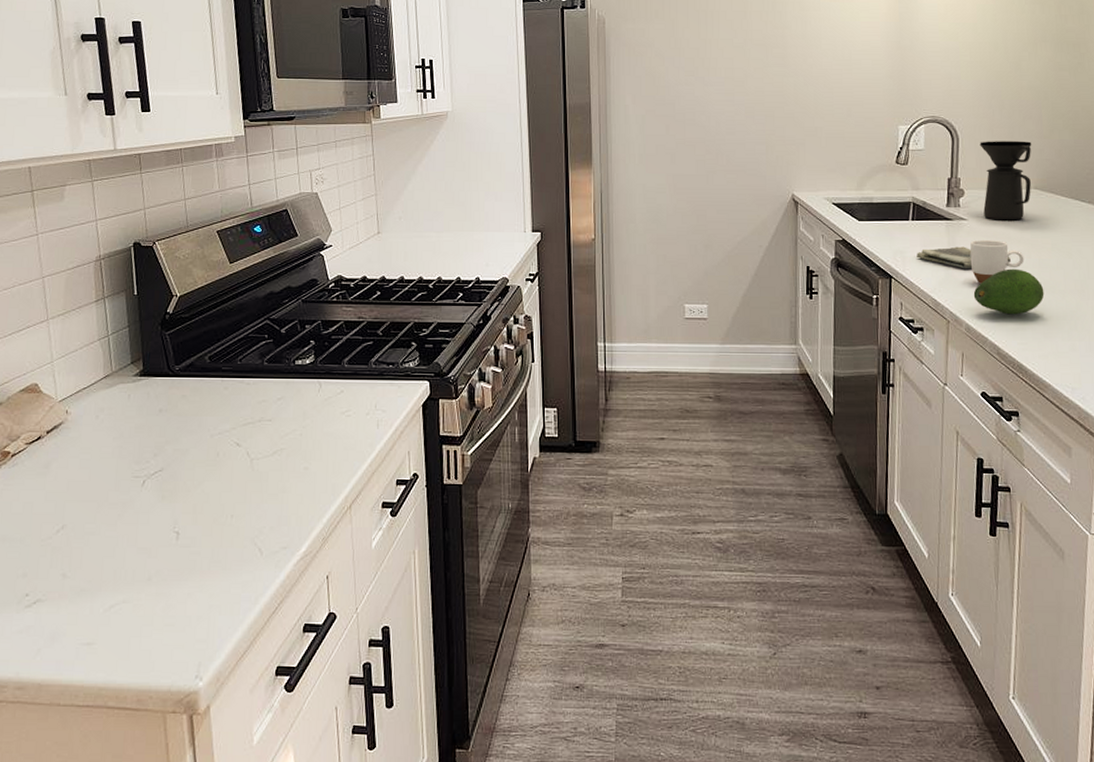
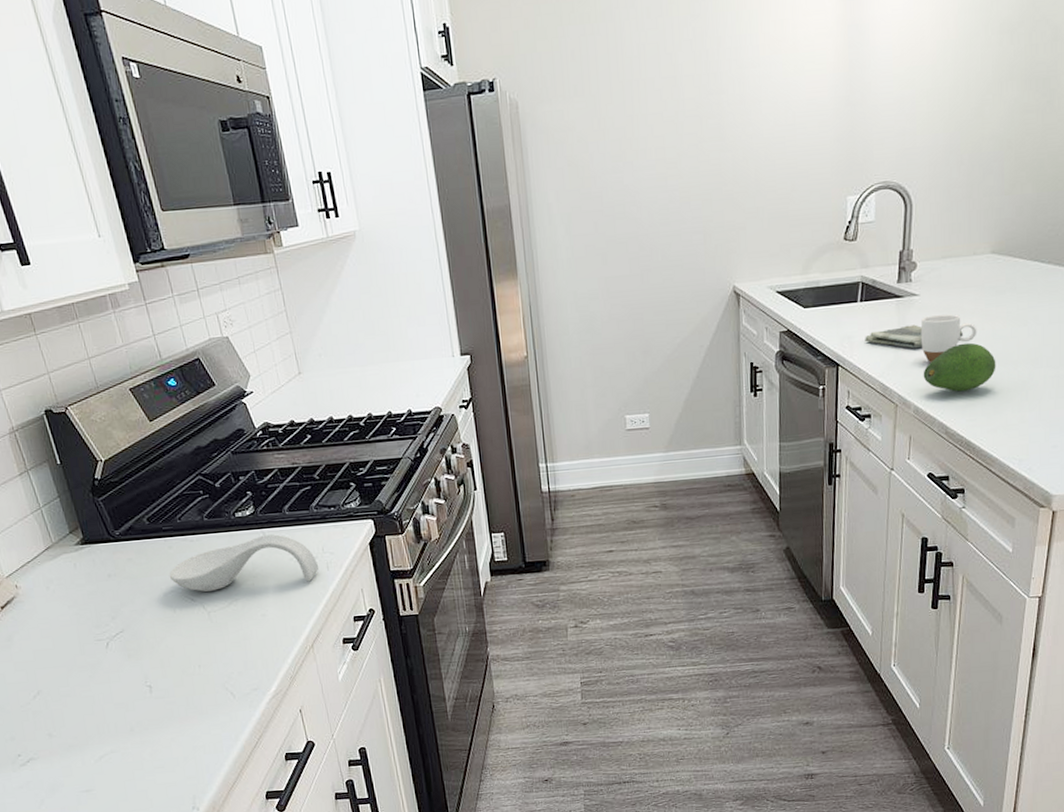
spoon rest: none [219,386,369,437] -> present [169,534,319,592]
coffee maker: present [979,141,1032,221] -> none [935,200,991,293]

